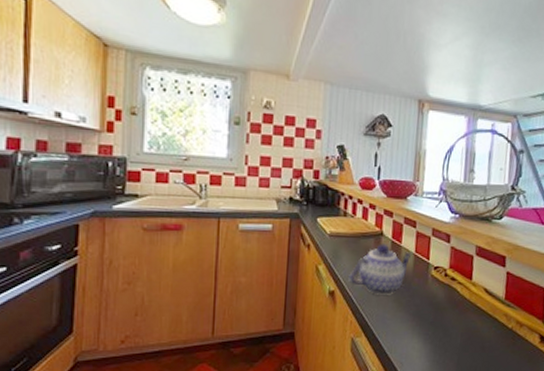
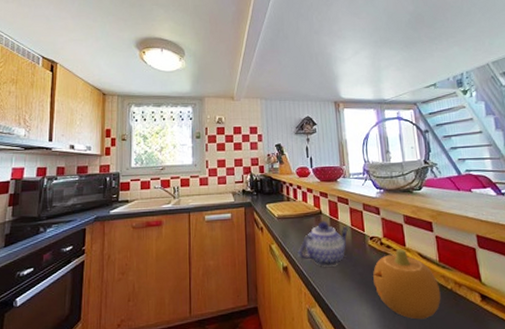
fruit: none [430,282,500,357] -> present [373,249,441,320]

